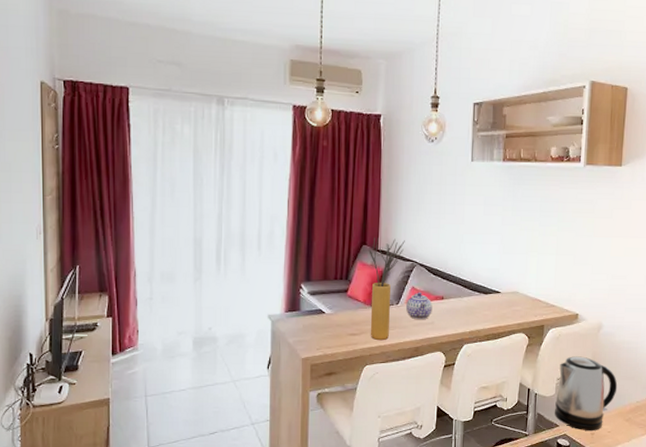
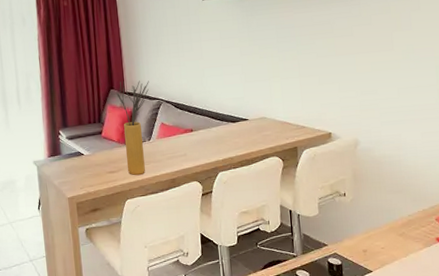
teapot: present [406,292,432,320] -> none [158,127,184,153]
kettle: present [554,356,618,430] -> none [319,174,385,248]

